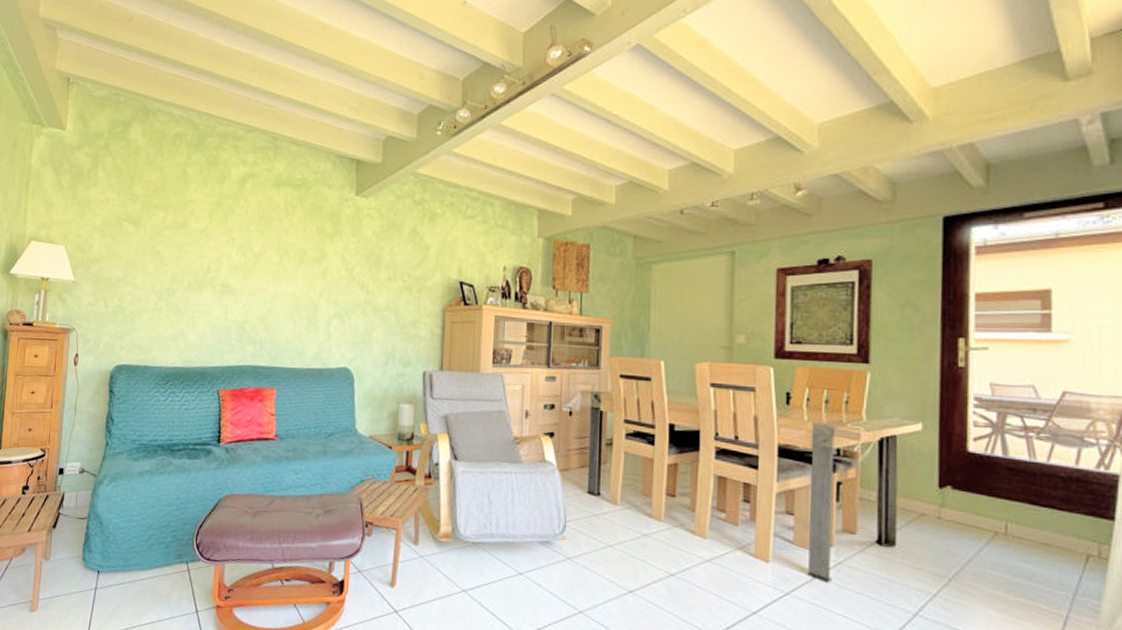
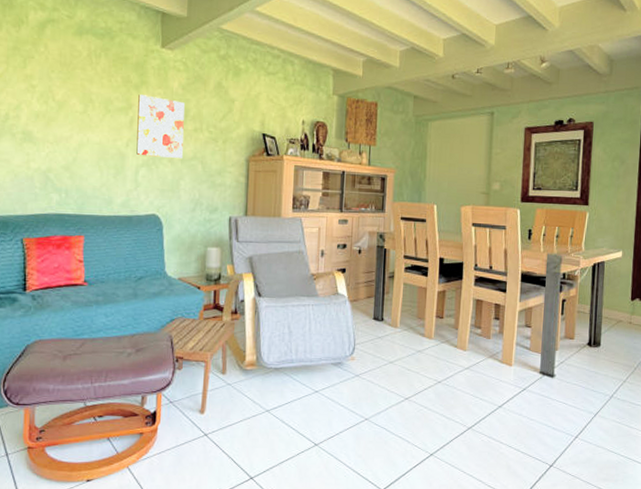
wall art: none [329,244,378,310] -> present [136,95,185,159]

